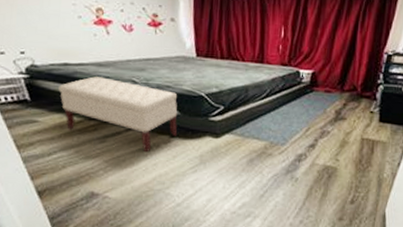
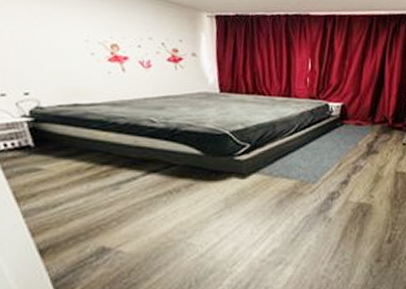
bench: present [58,76,178,153] -> none [67,117,200,199]

